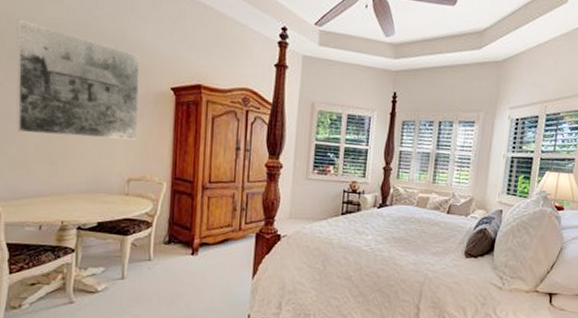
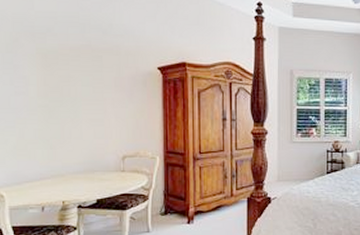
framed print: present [16,19,140,141] -> none [10,15,130,121]

